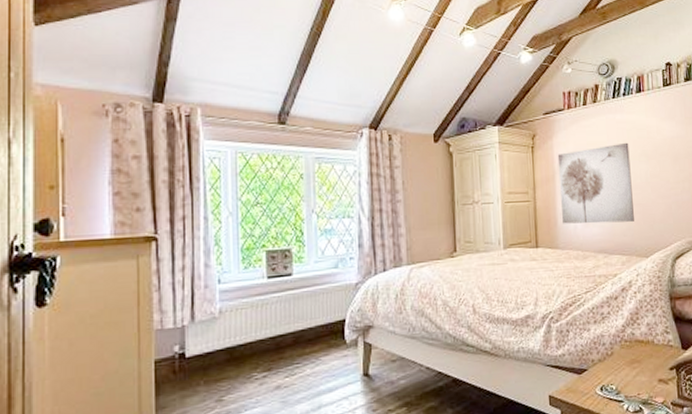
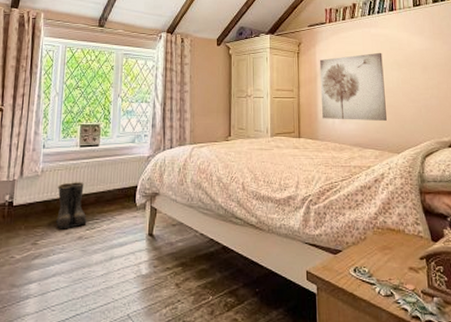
boots: none [243,321,287,380] -> present [56,182,88,229]

